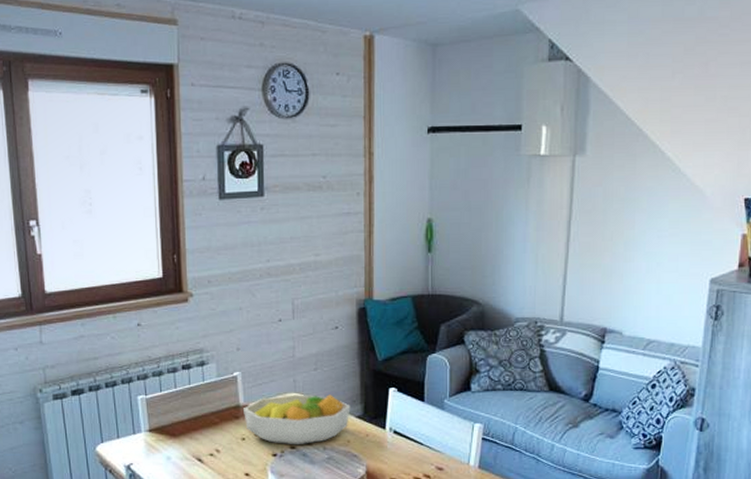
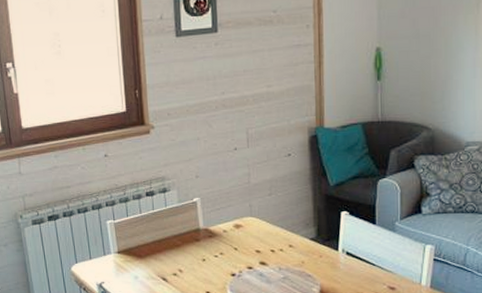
fruit bowl: present [243,394,351,445] -> none [203,218,304,266]

